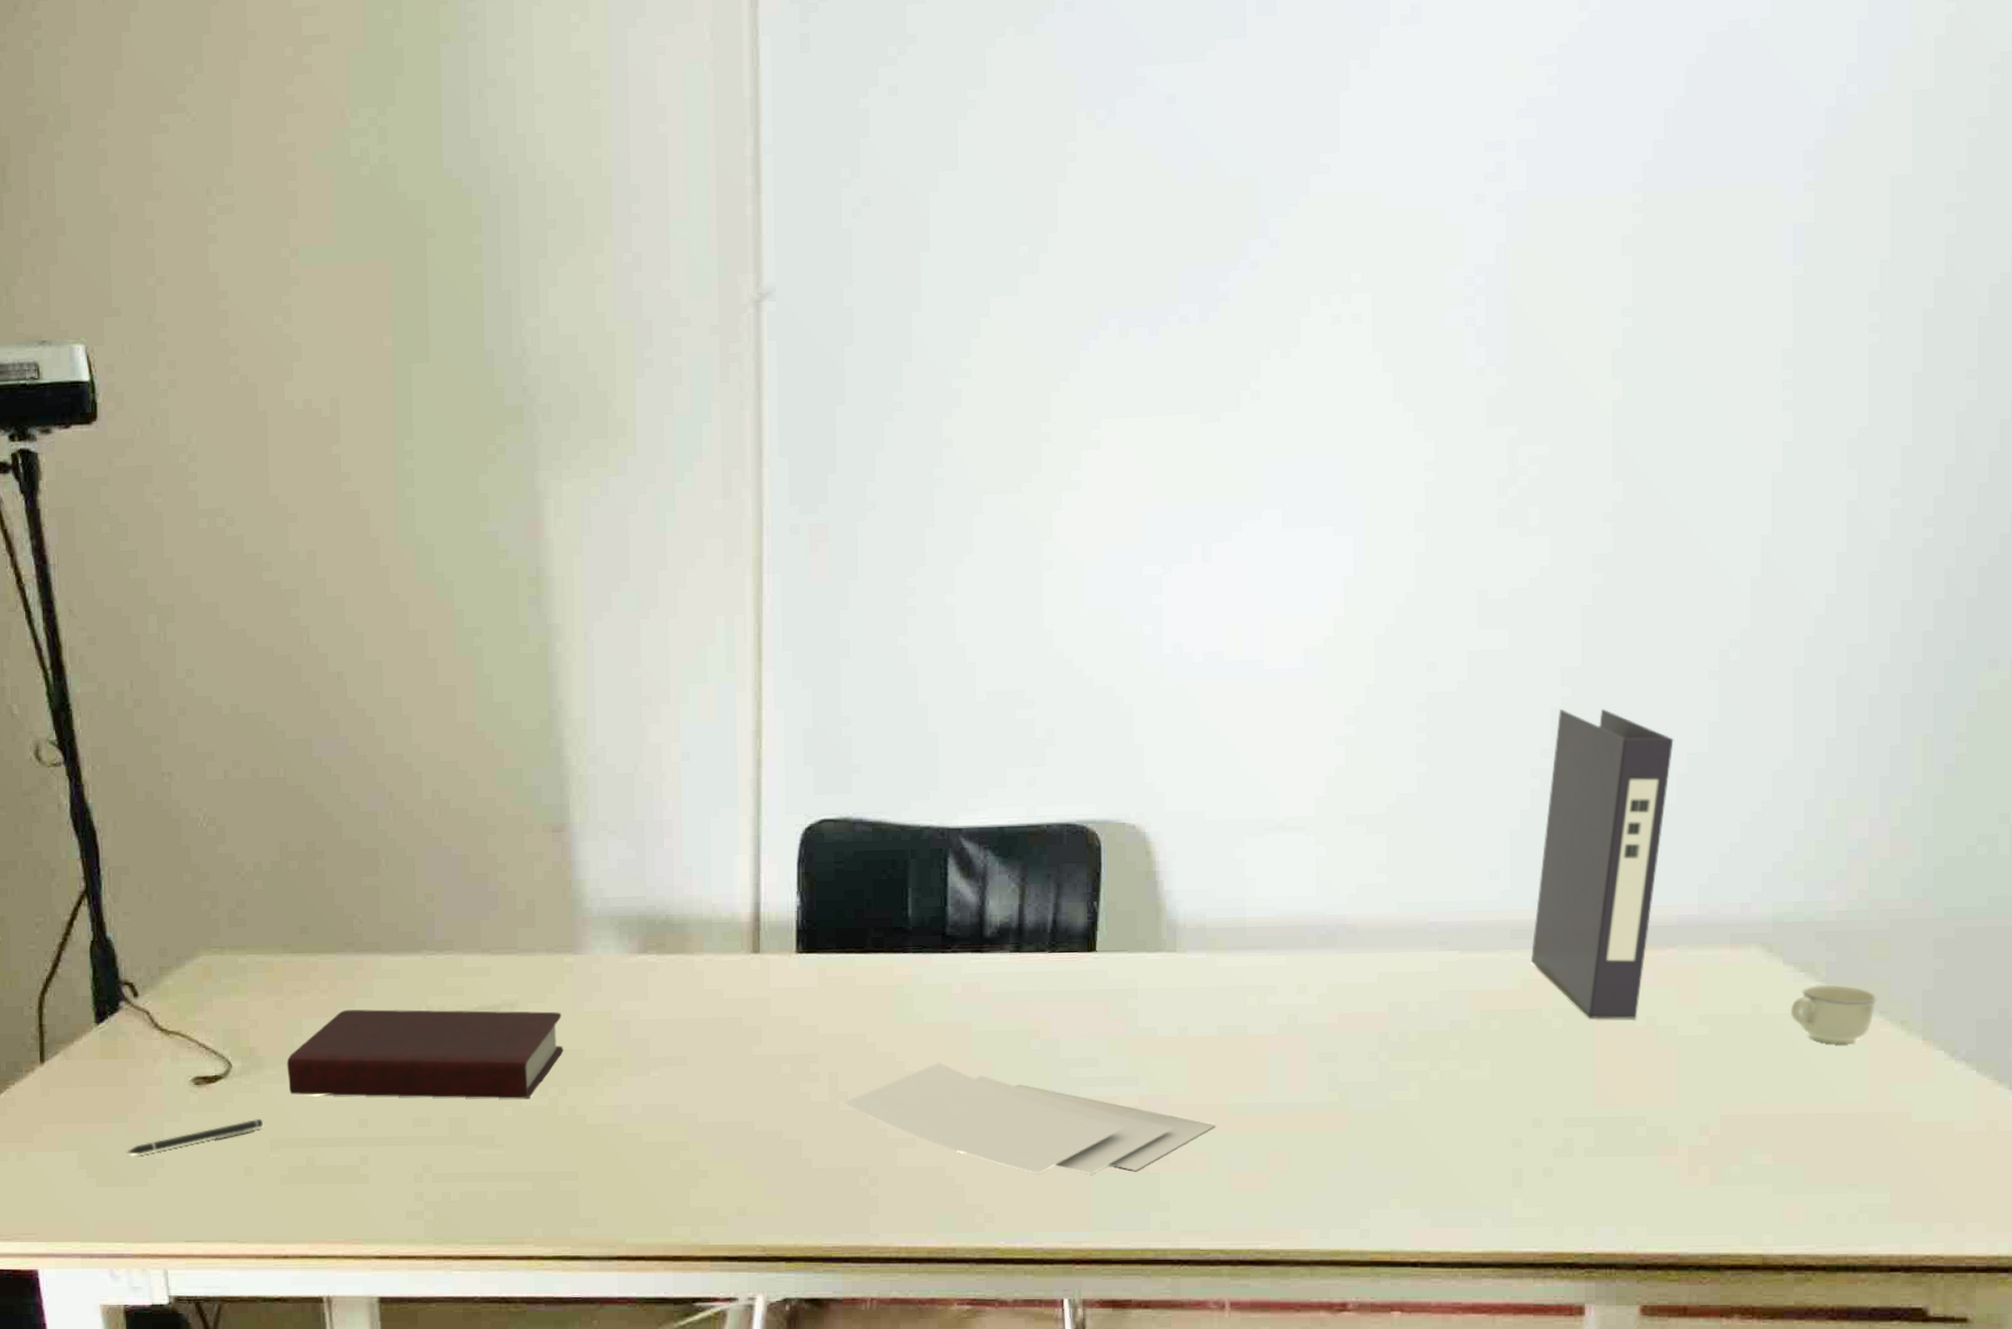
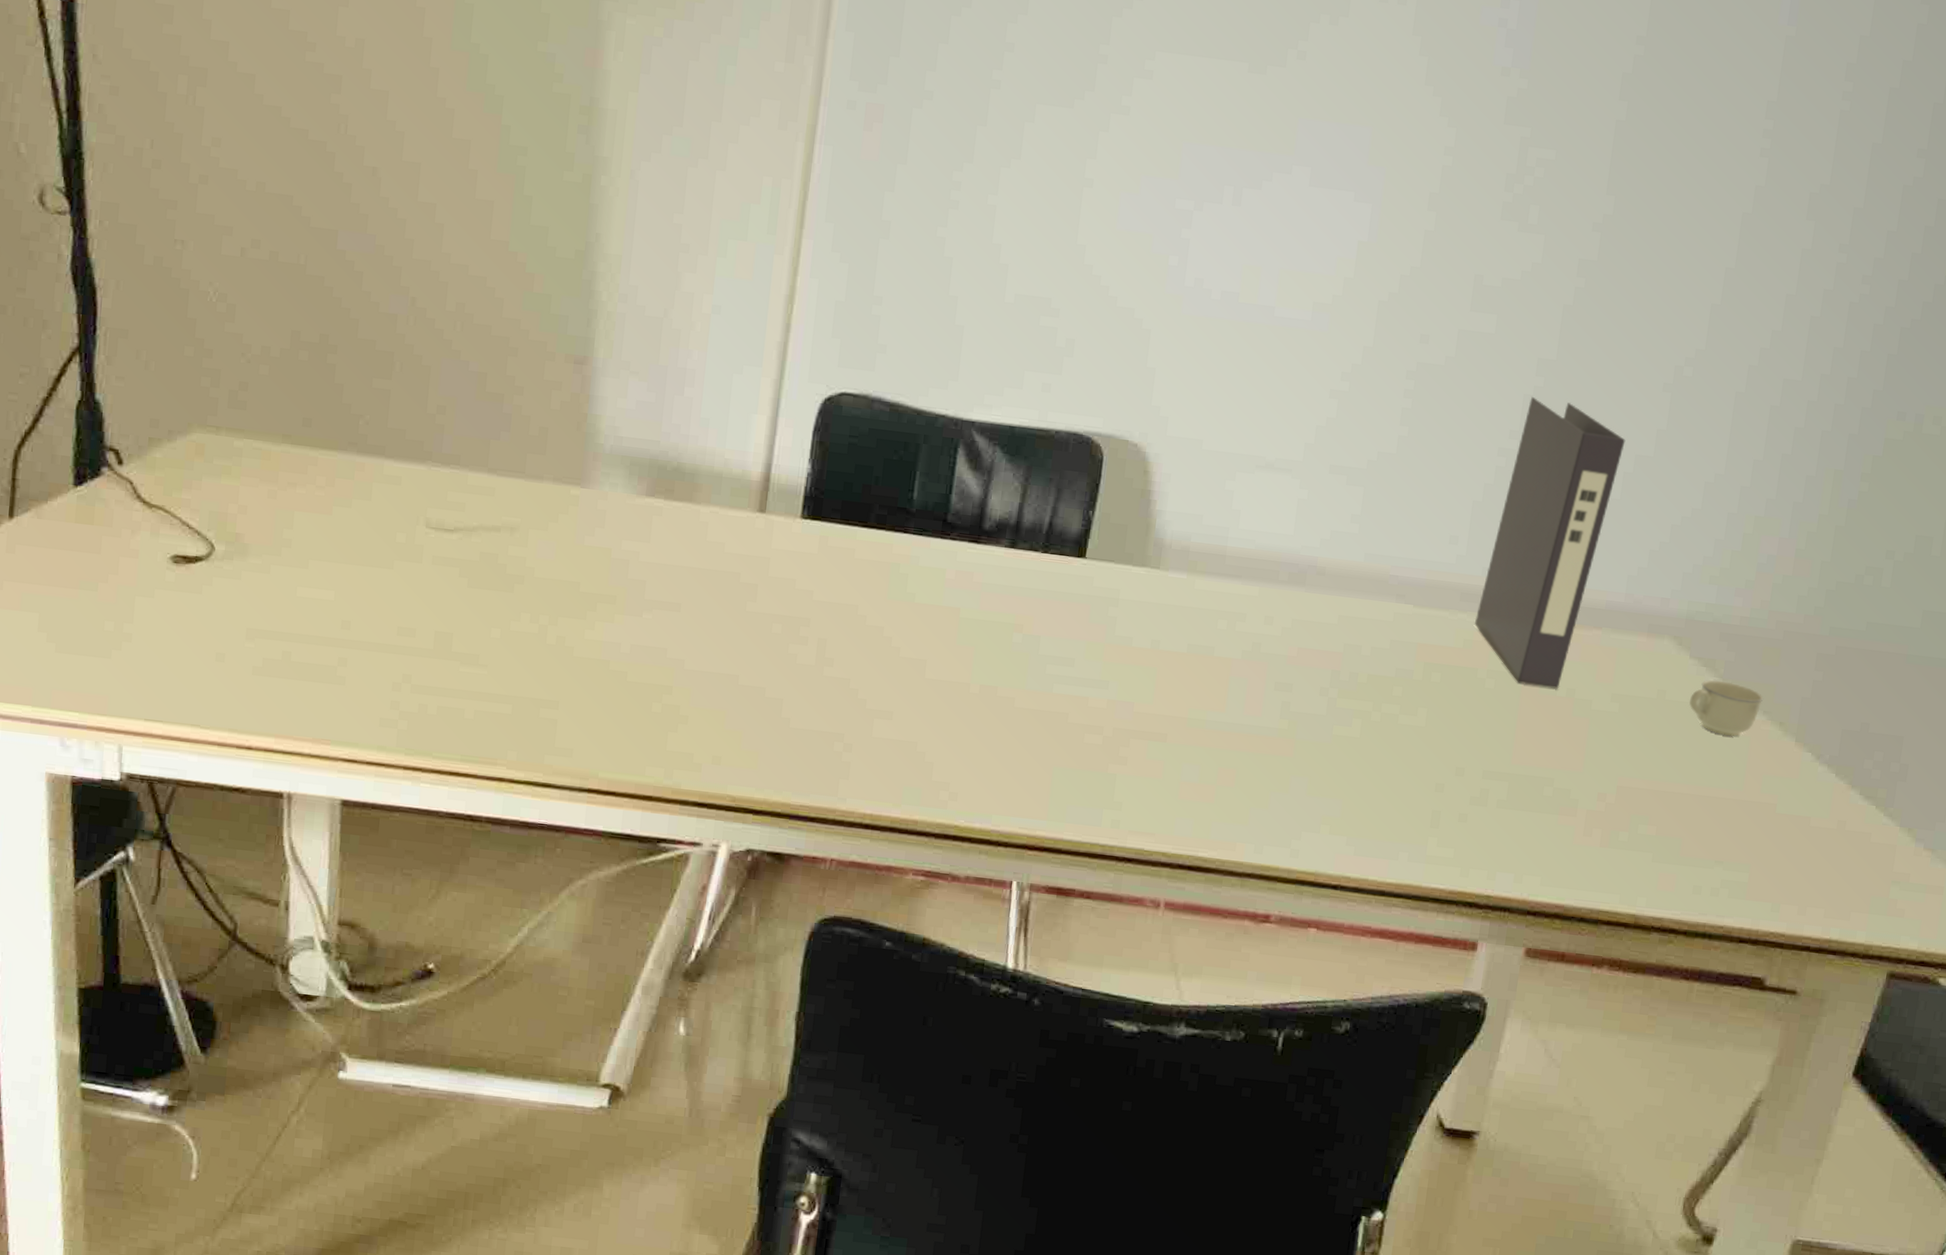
pen: present [126,1118,263,1155] -> none [92,605,241,626]
book: present [287,1009,564,1099] -> none [272,509,562,623]
papers: present [845,1062,1216,1175] -> none [830,642,1174,770]

